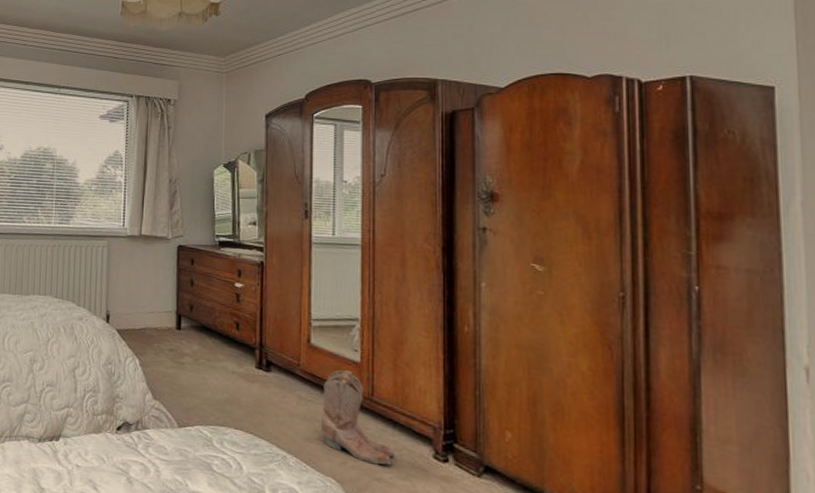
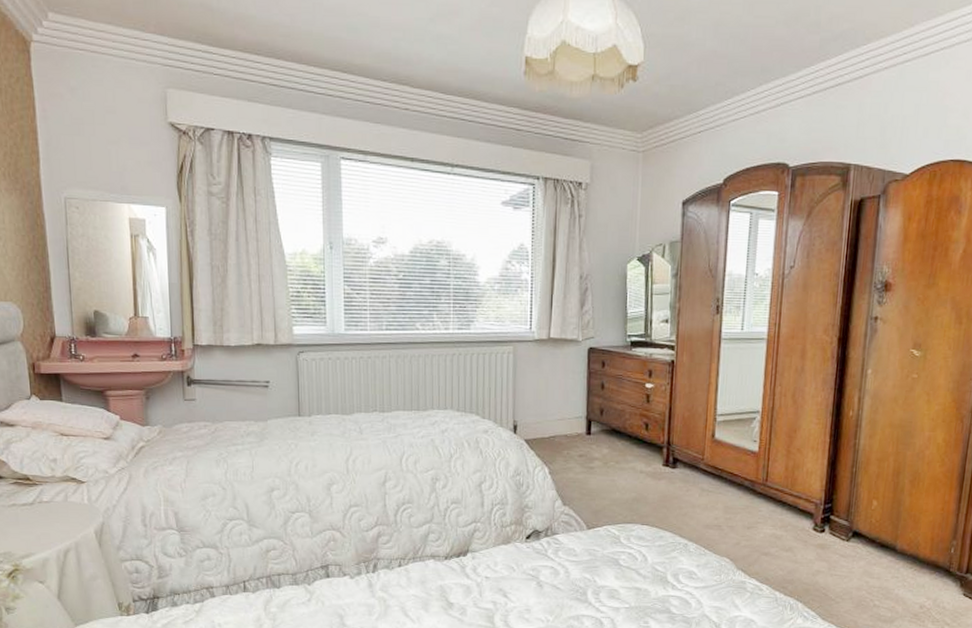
boots: present [321,369,395,465] -> none [719,459,781,541]

